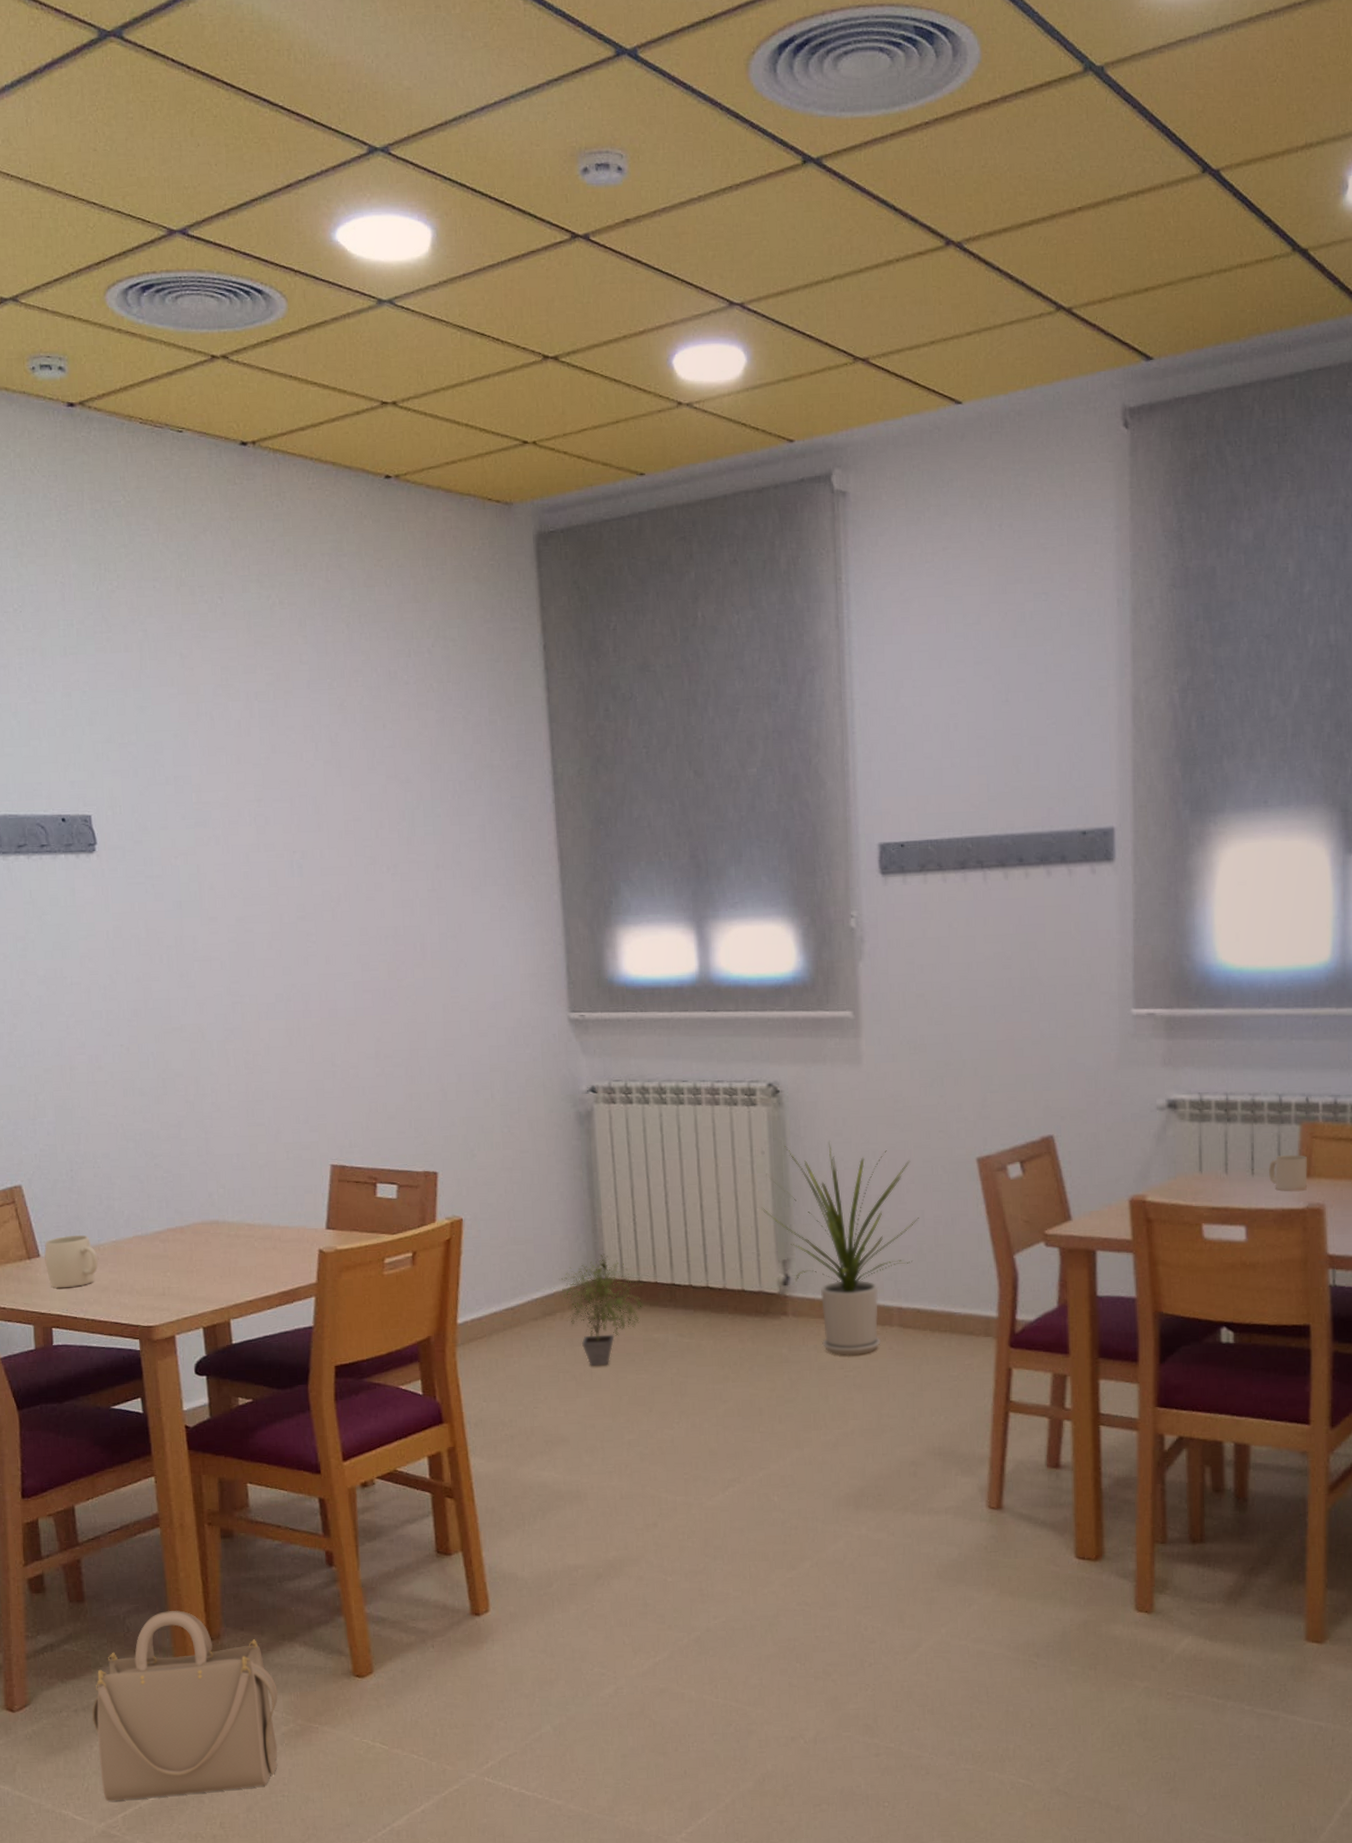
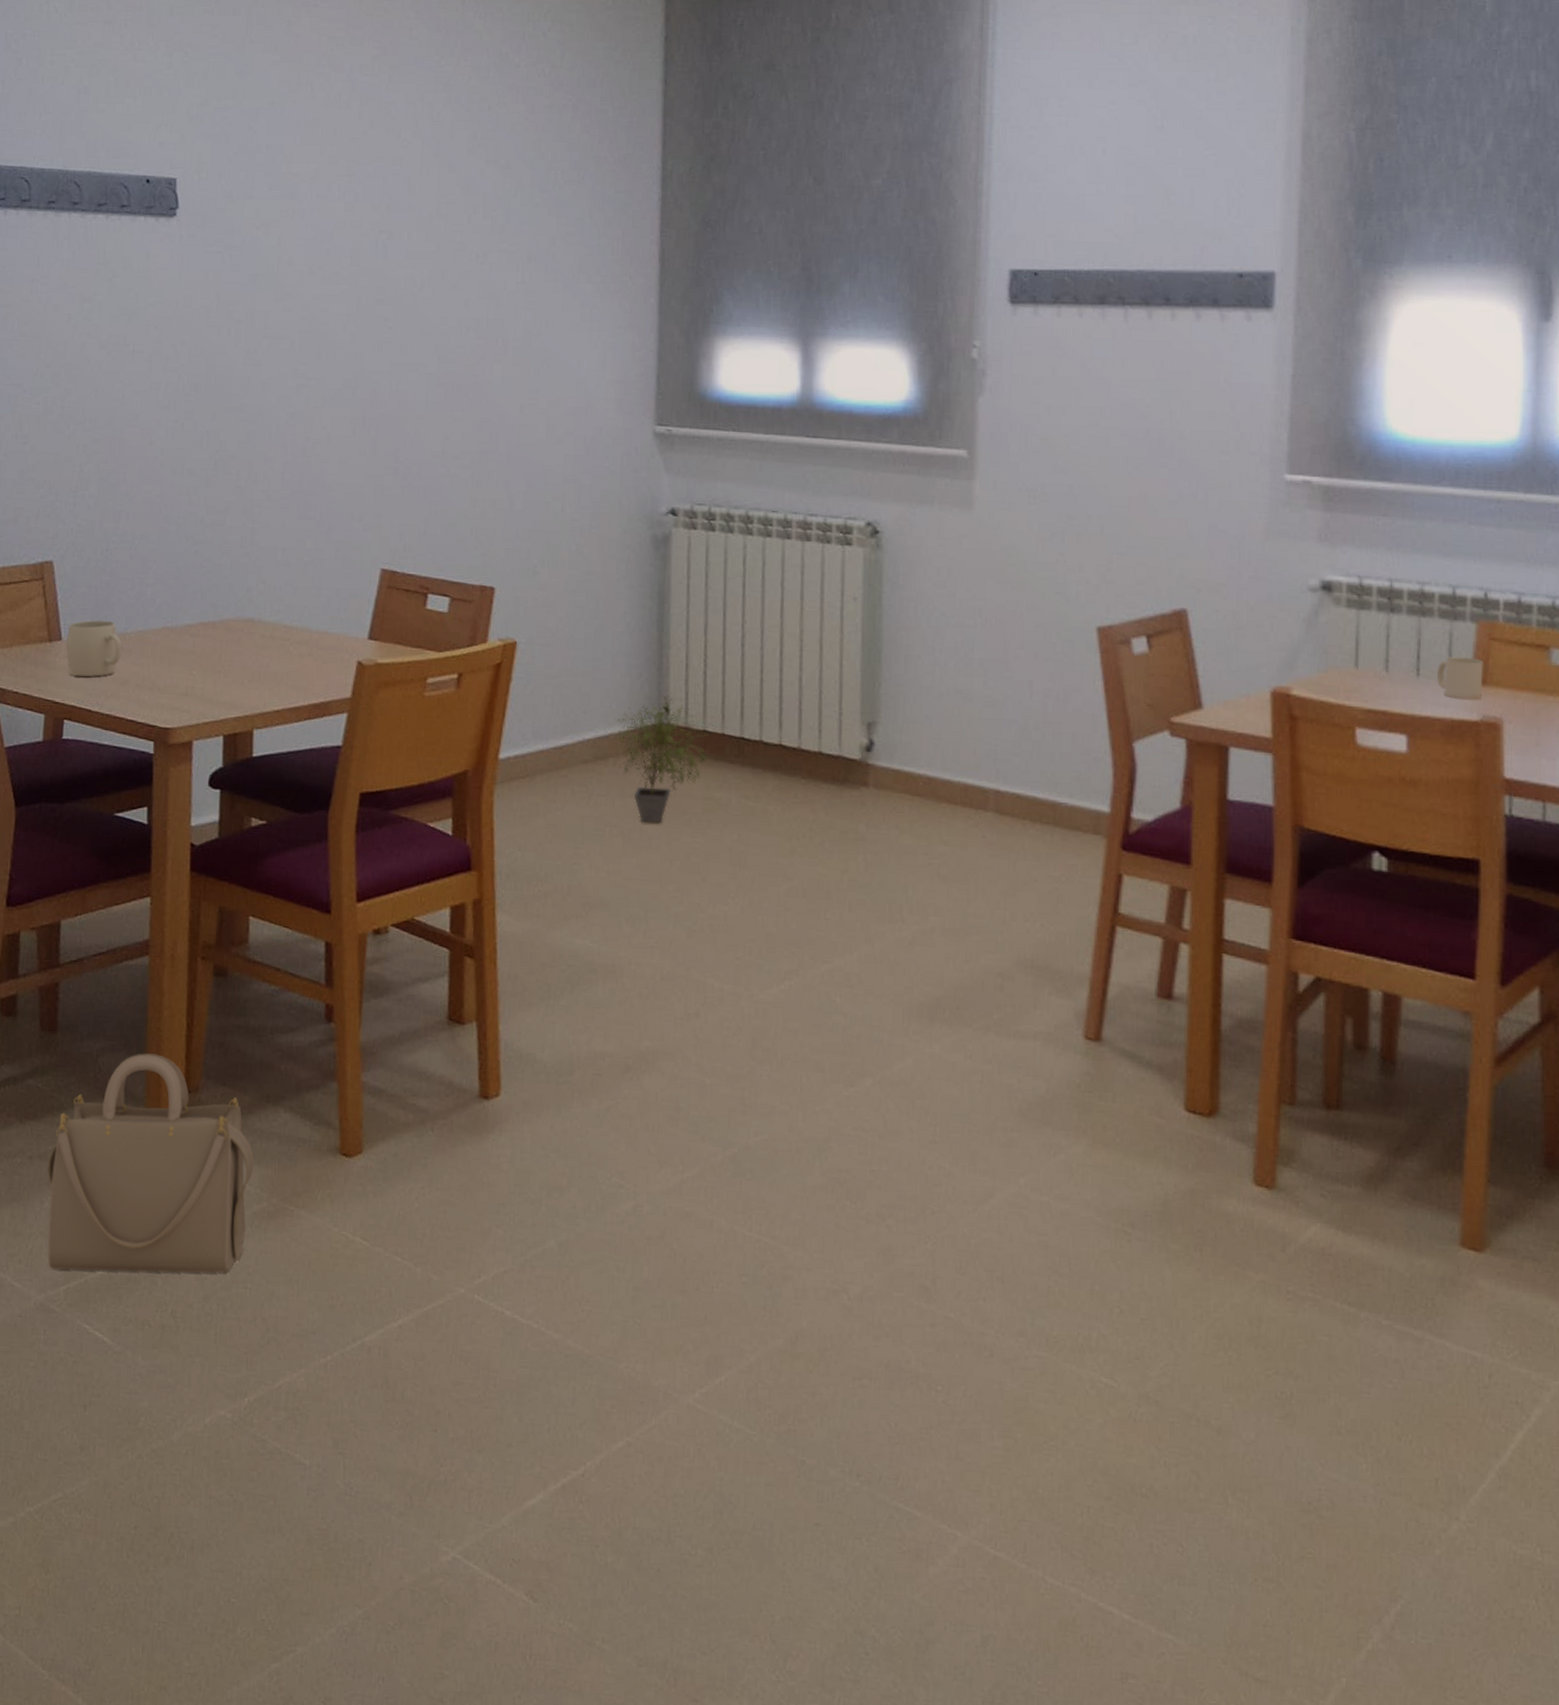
house plant: present [762,1141,919,1356] -> none [849,592,1027,841]

